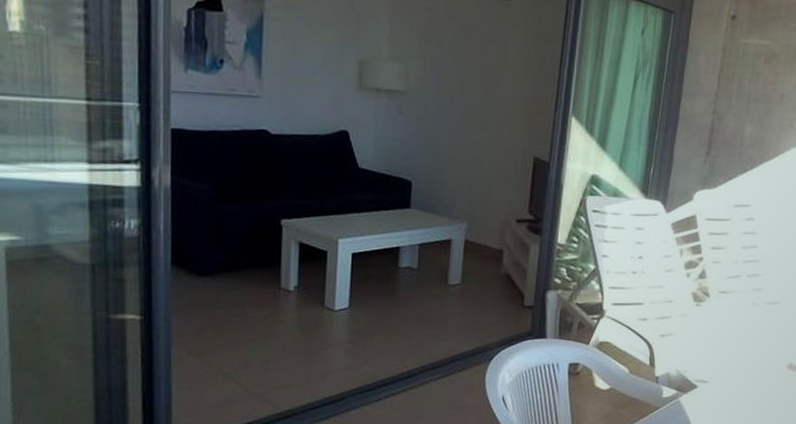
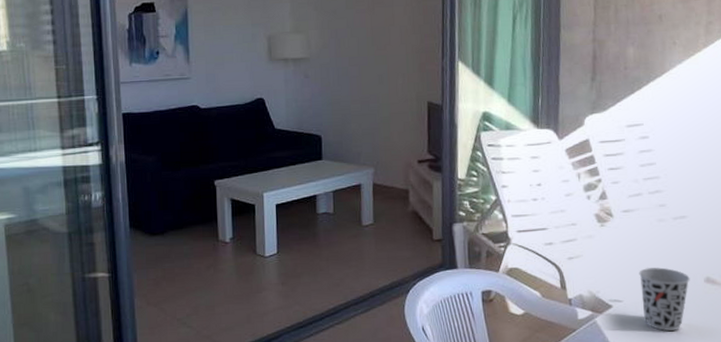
cup: none [726,351,774,413] -> present [639,267,690,331]

